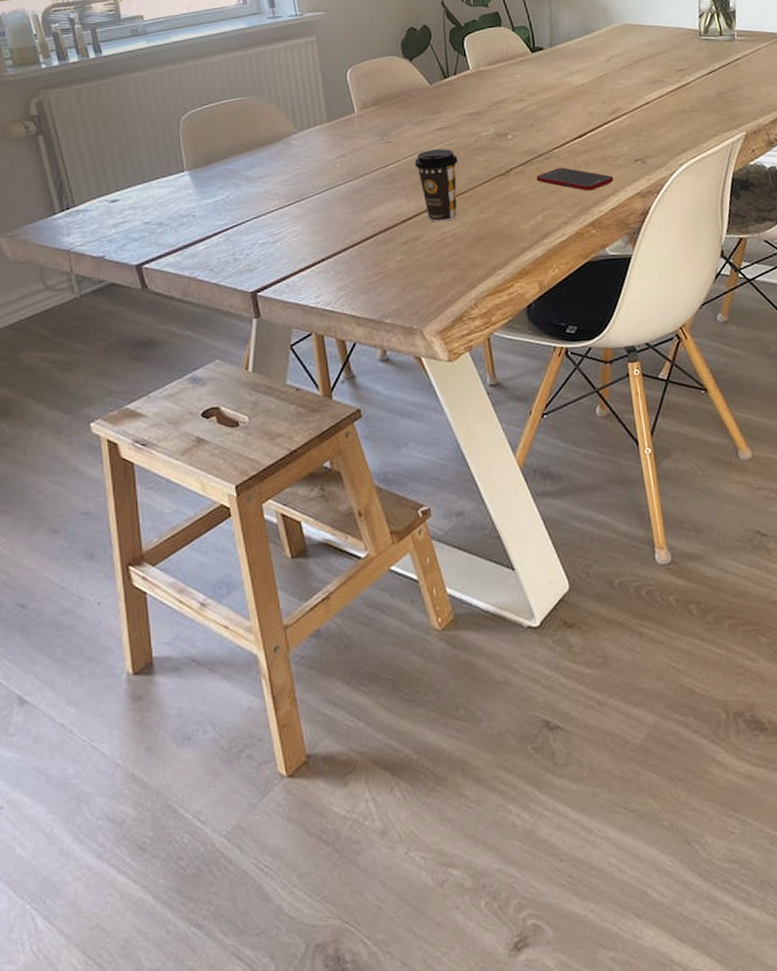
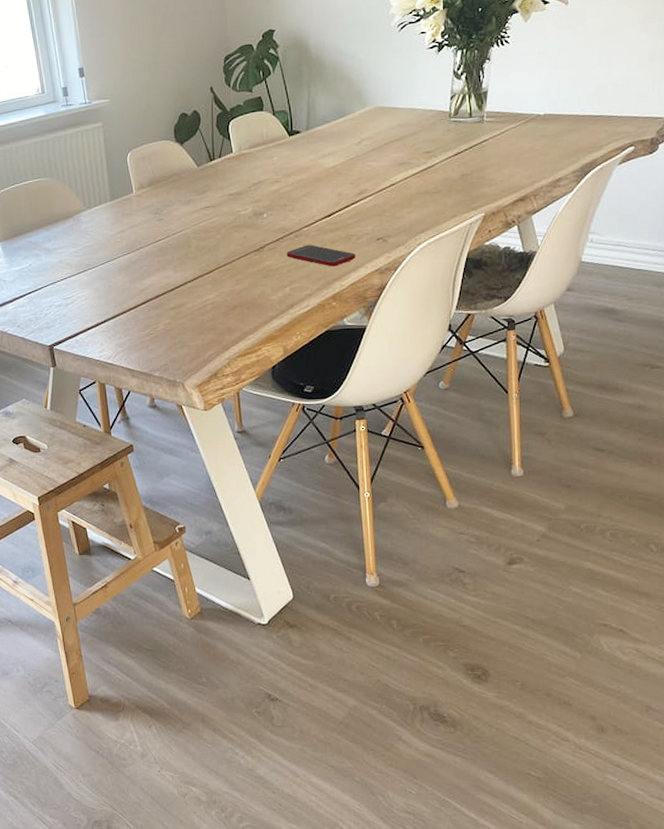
coffee cup: present [414,149,458,222] -> none [182,226,219,291]

